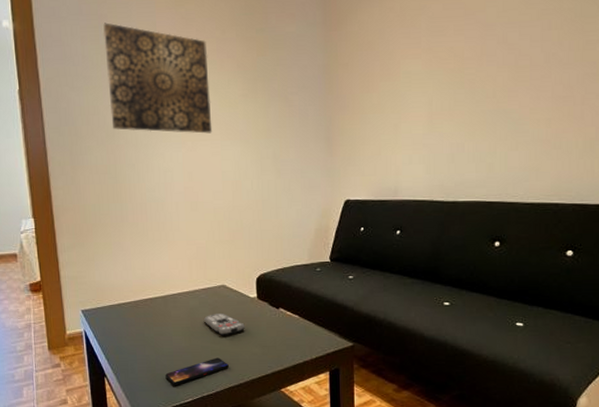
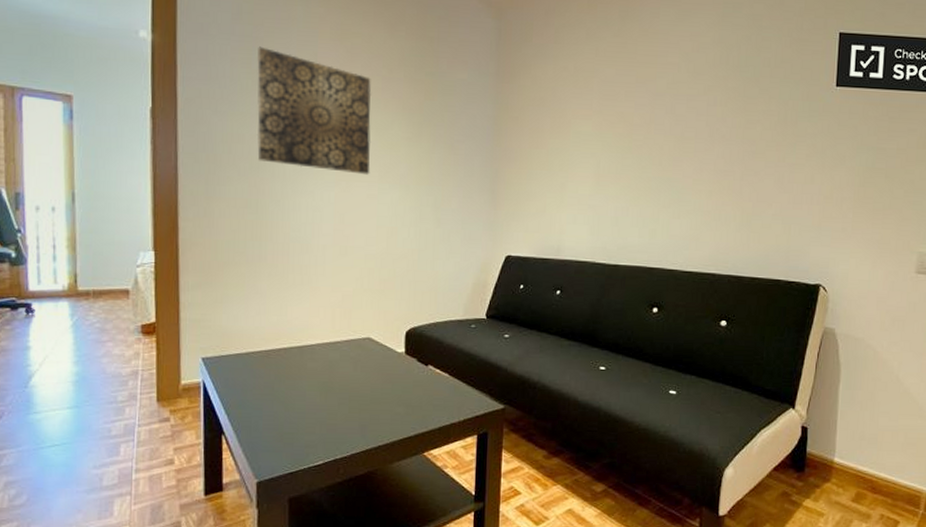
smartphone: present [165,357,229,385] -> none [294,416,368,446]
remote control: present [204,314,245,336] -> none [344,368,389,393]

